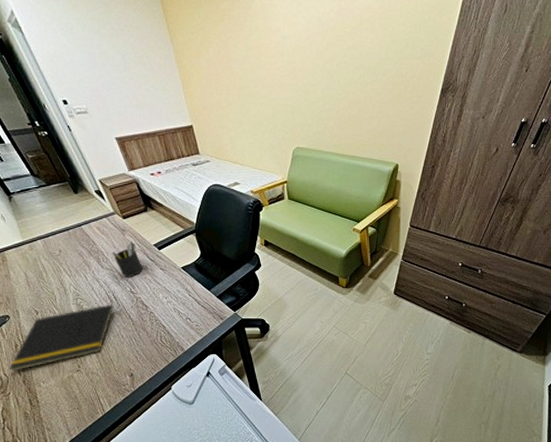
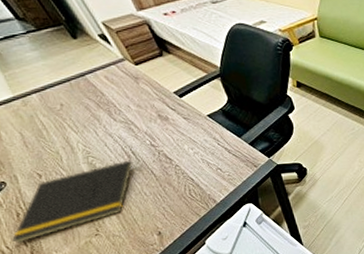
pen holder: present [112,241,143,277] -> none [125,90,163,130]

